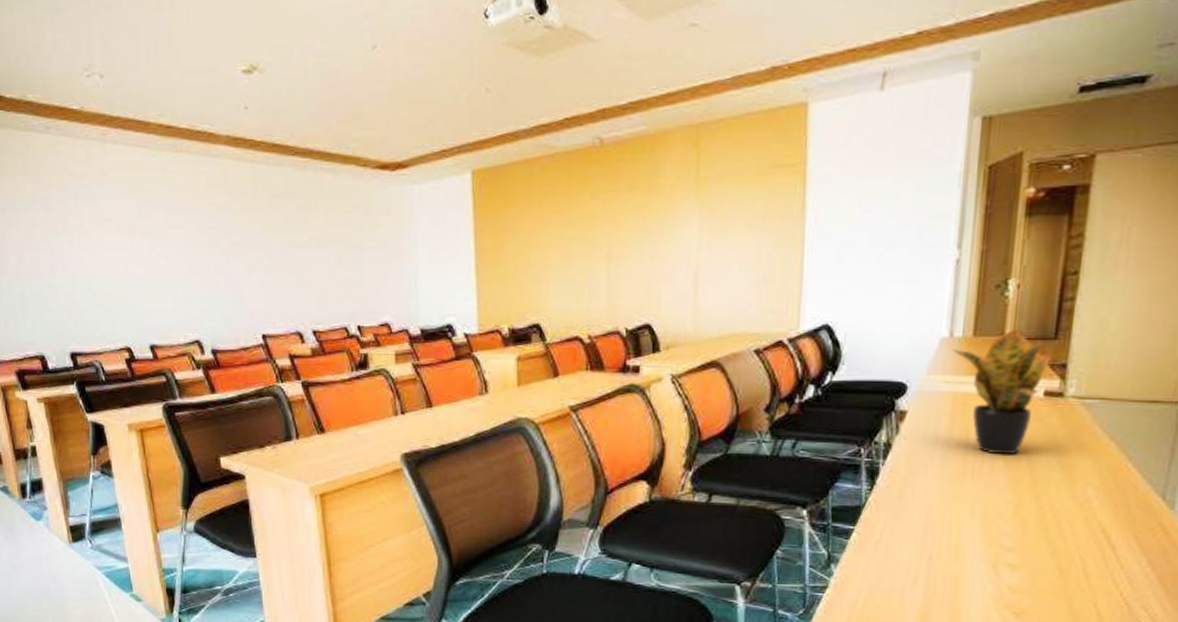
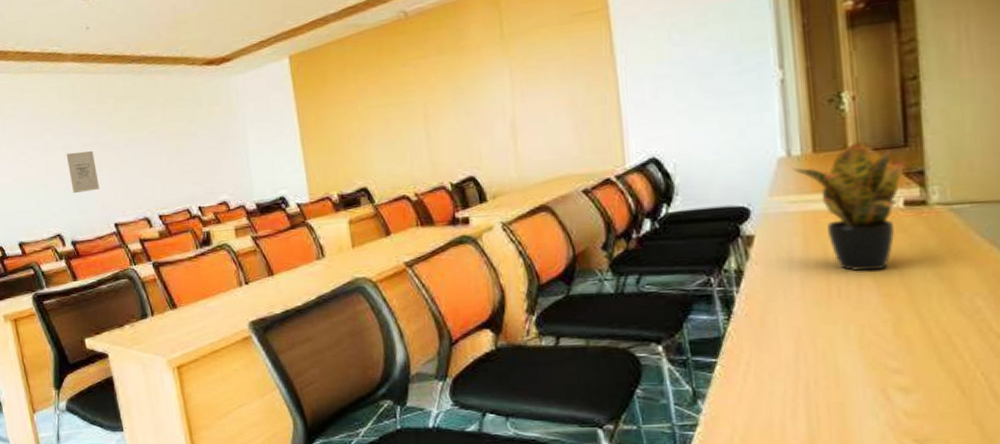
wall art: none [211,250,248,296] -> present [66,151,100,193]

